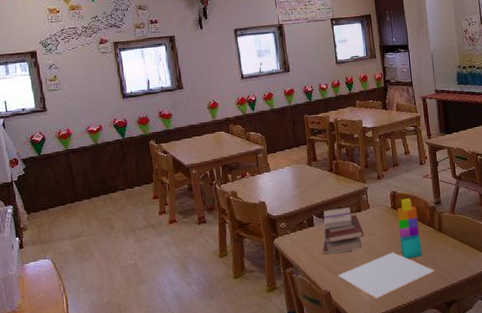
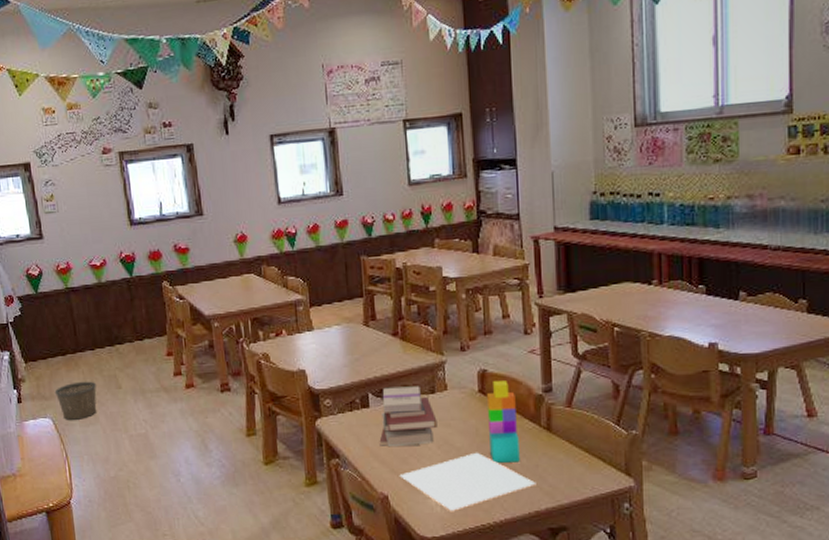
basket: none [54,224,93,259] -> present [54,381,97,420]

